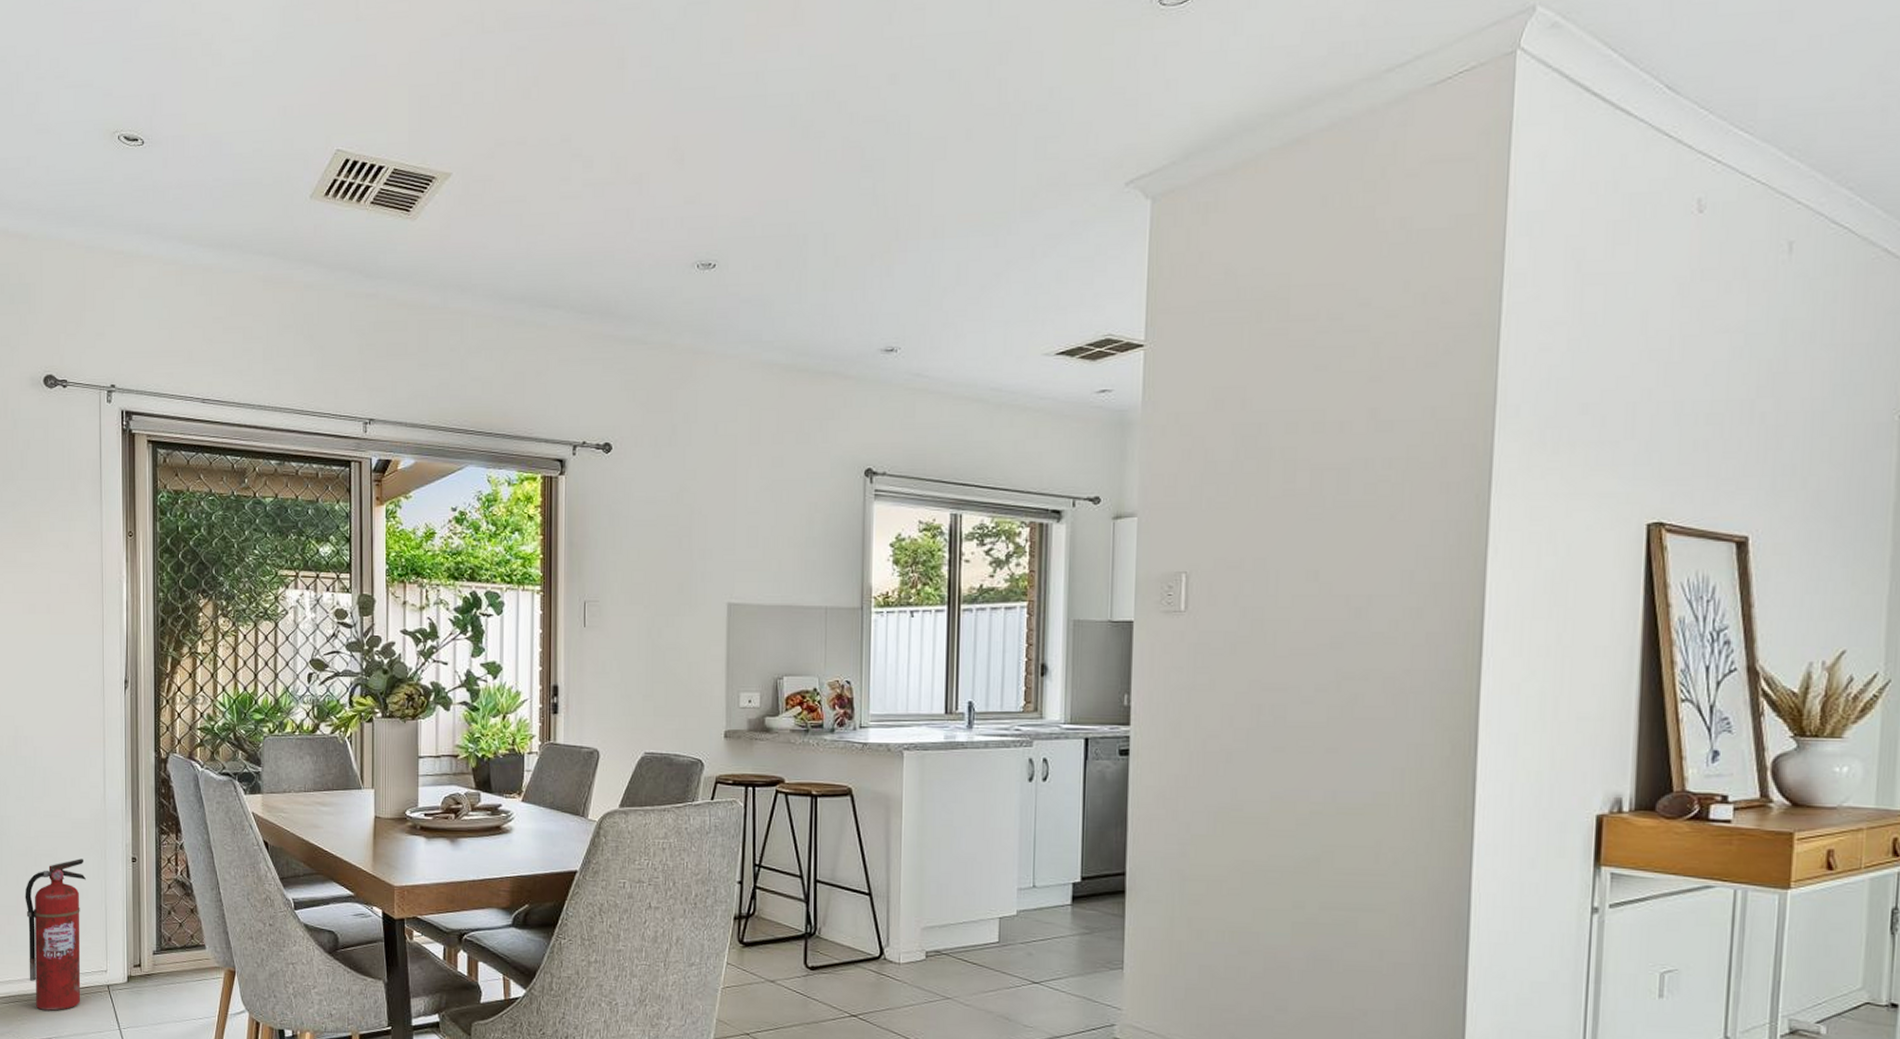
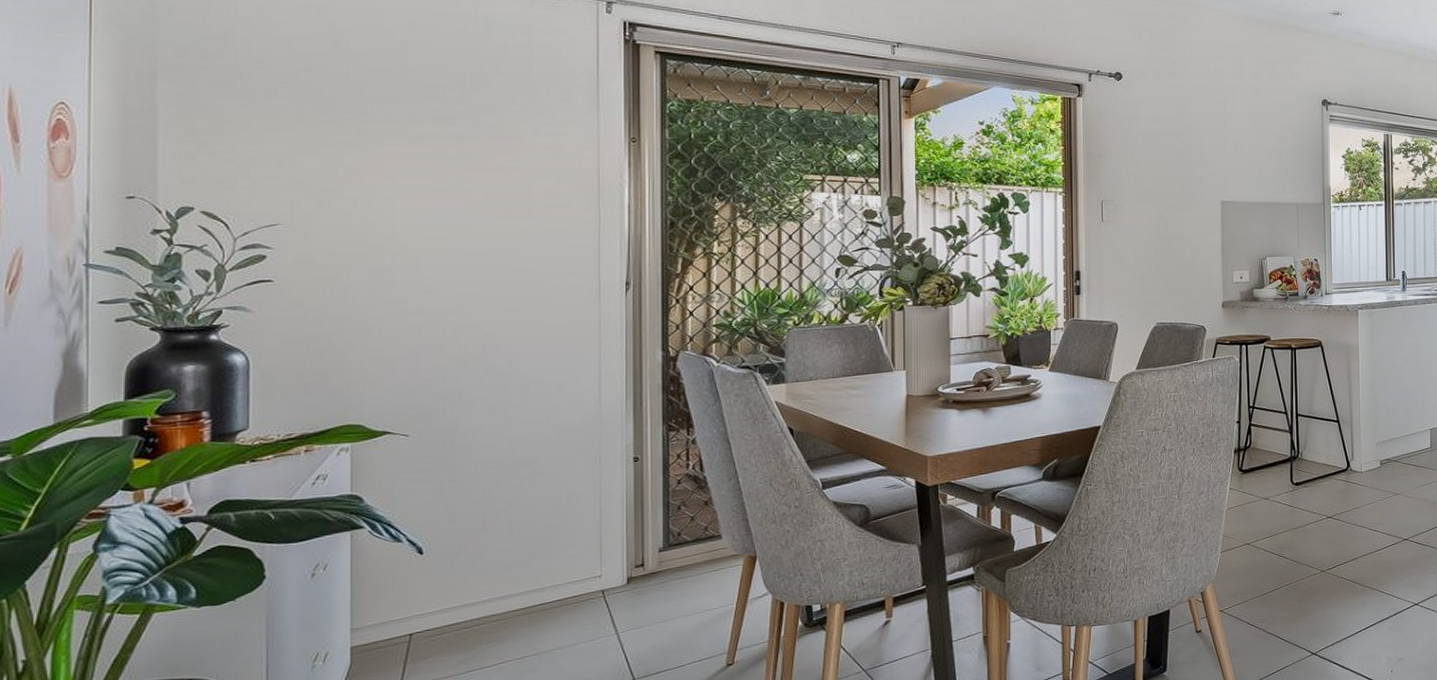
fire extinguisher: present [25,858,86,1011] -> none [494,464,575,629]

